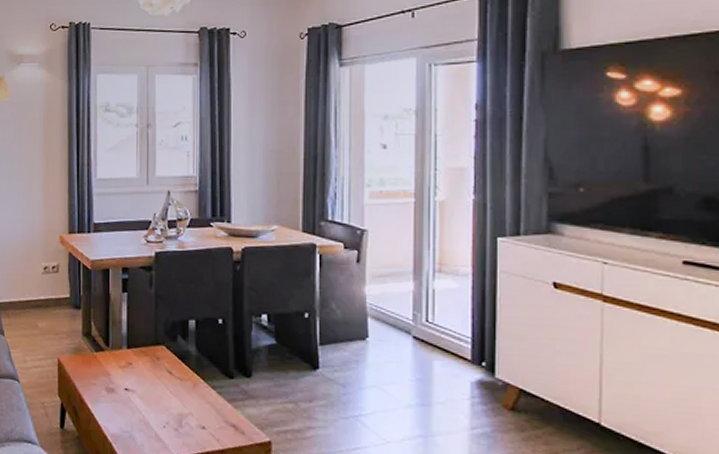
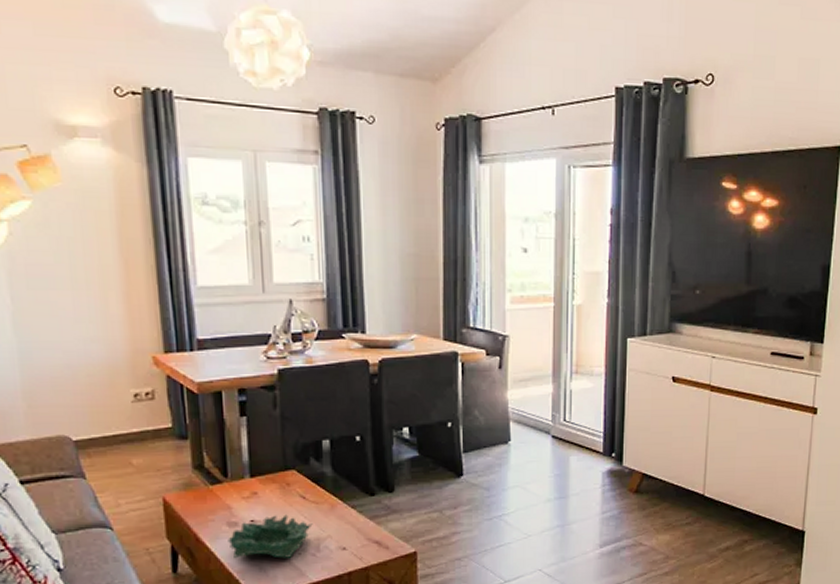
decorative bowl: none [105,386,177,431] -> present [228,514,313,559]

